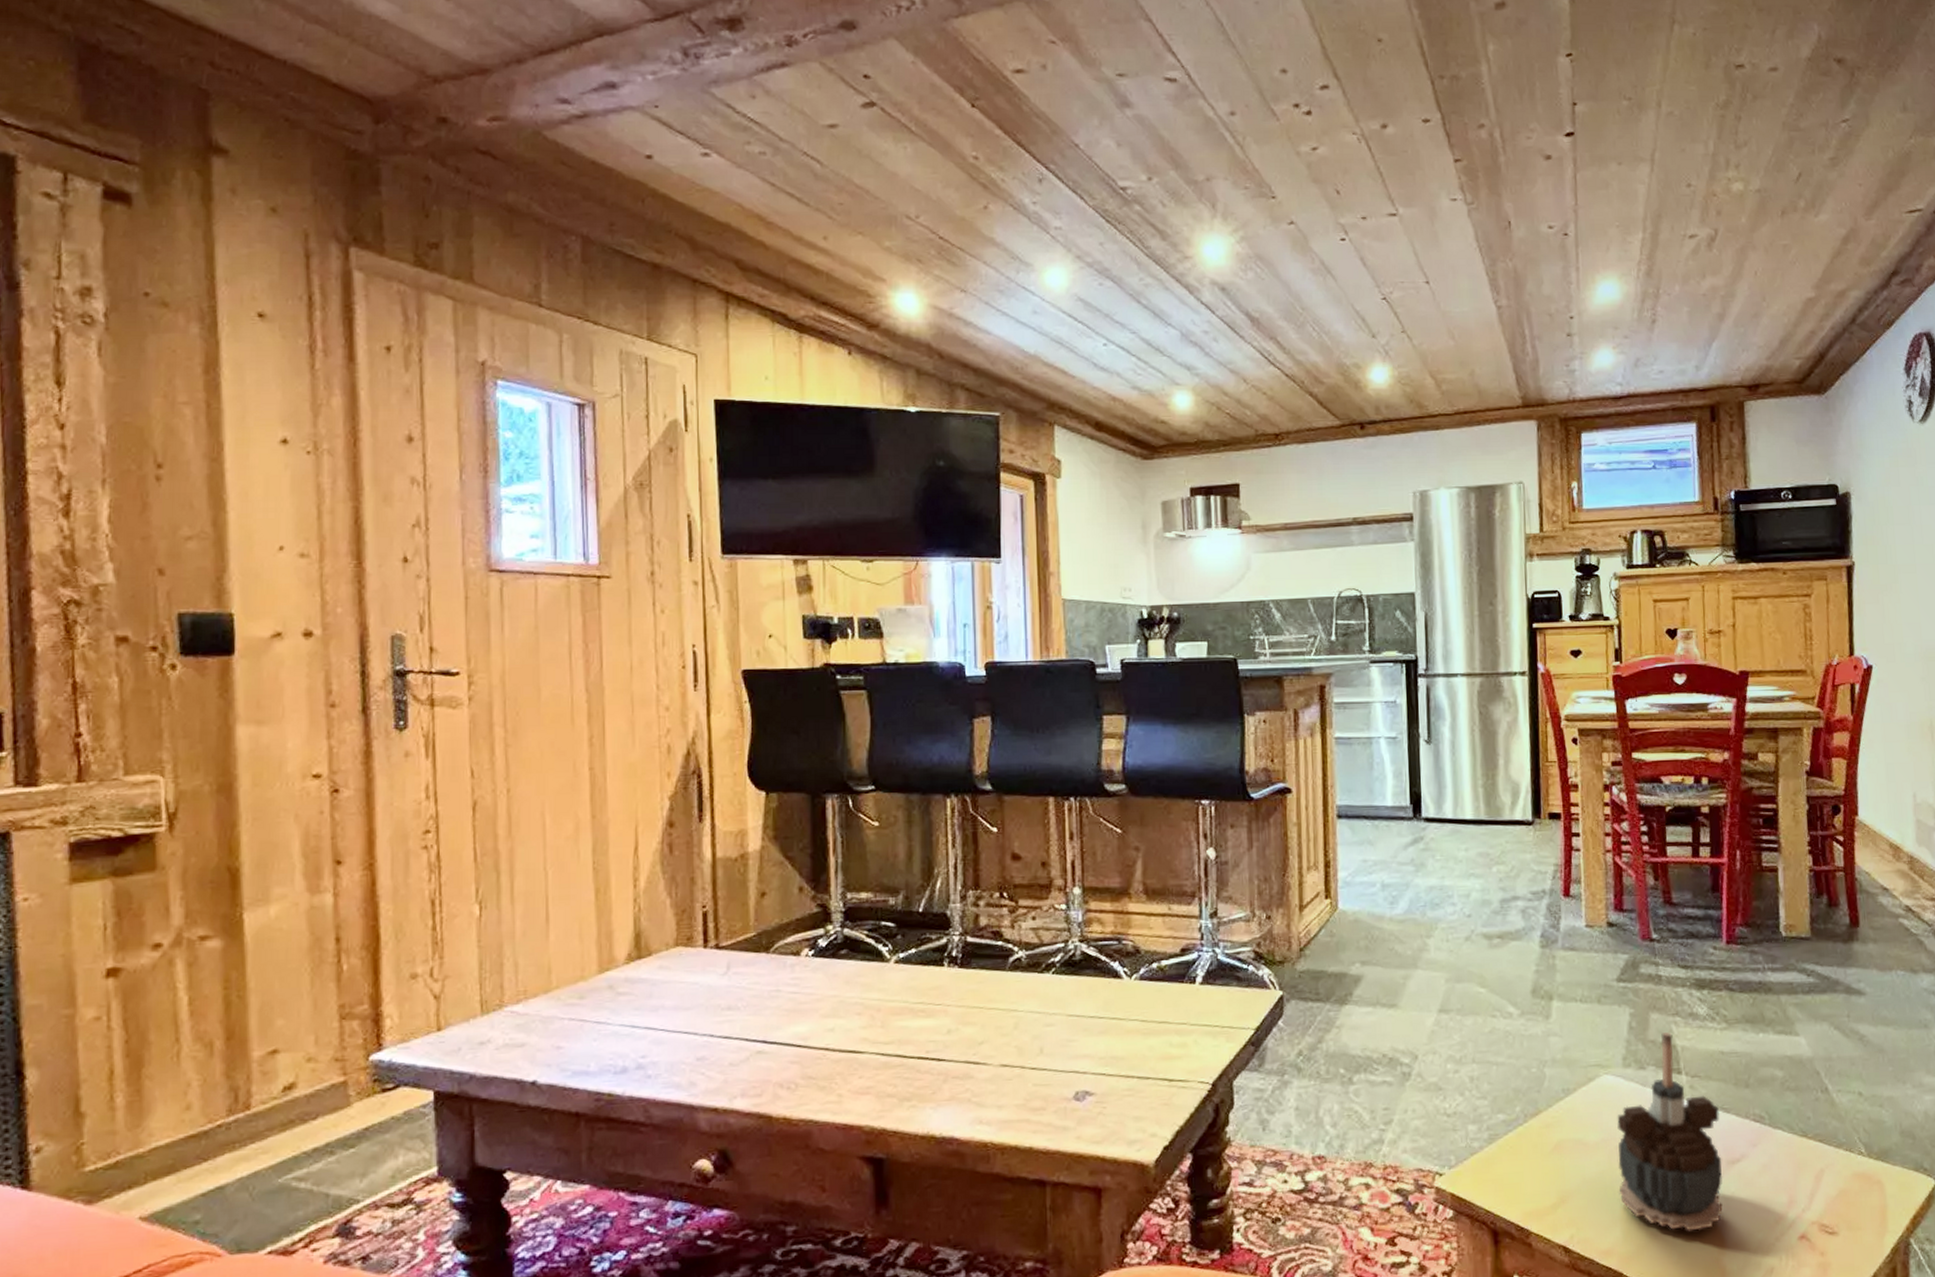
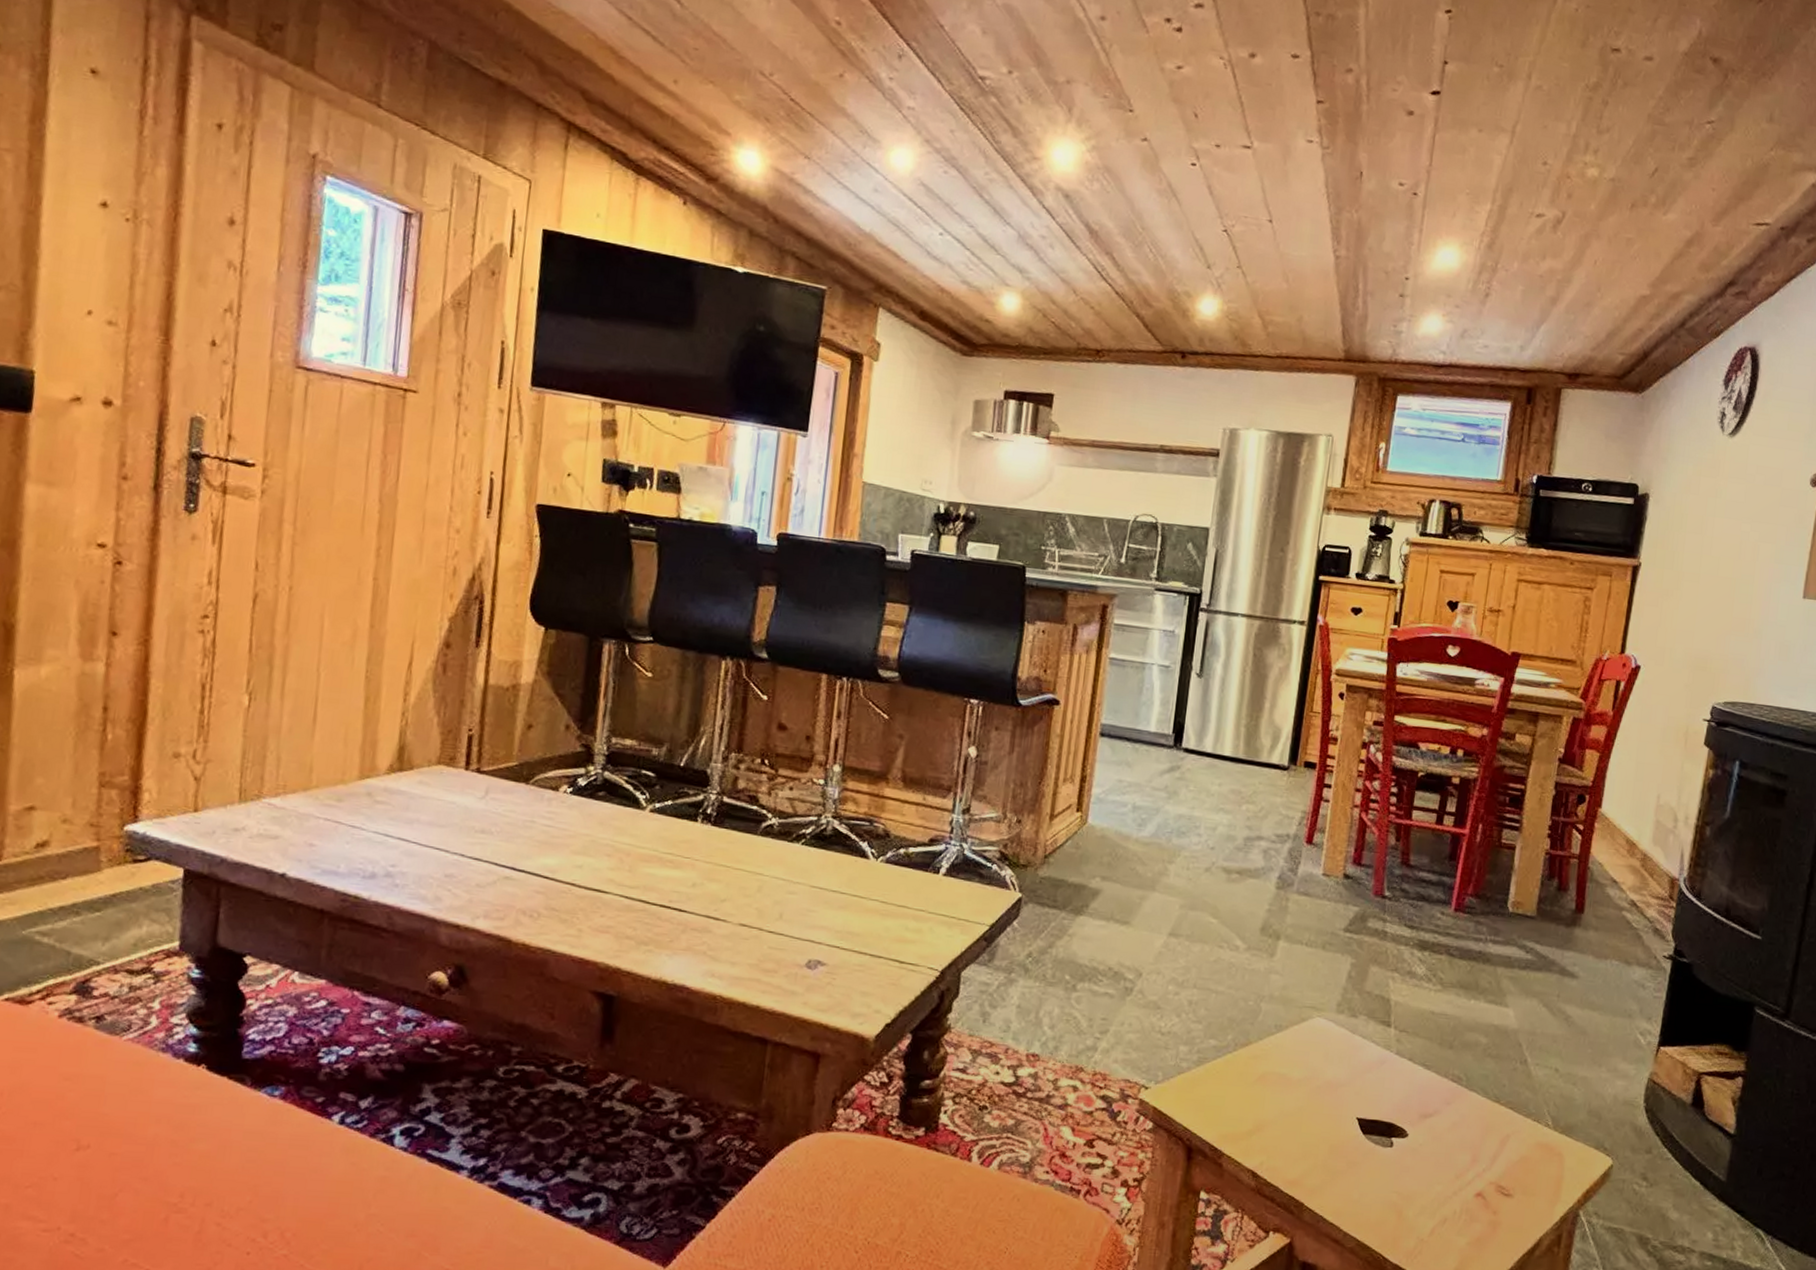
candle: present [1617,1032,1723,1231] -> none [1313,986,1421,1175]

